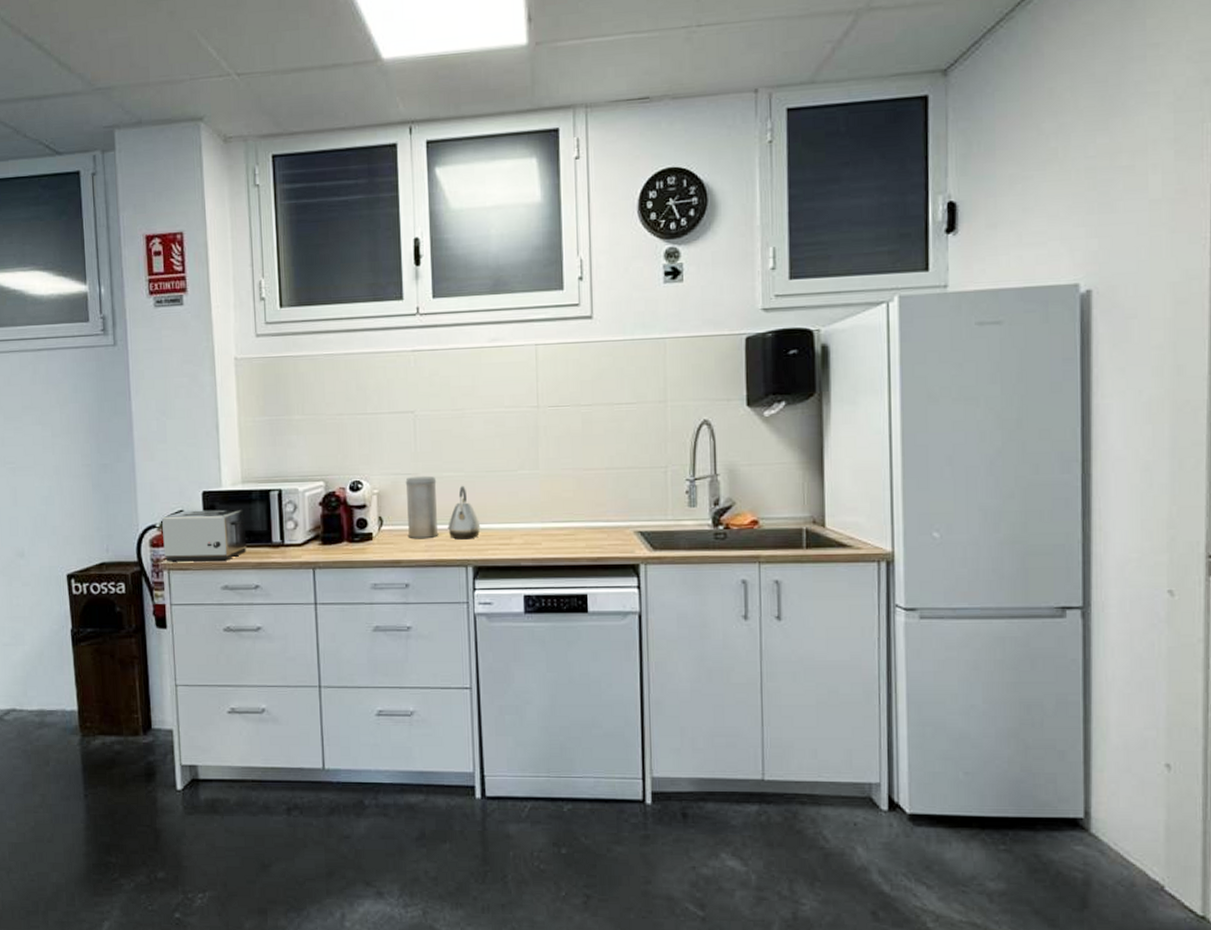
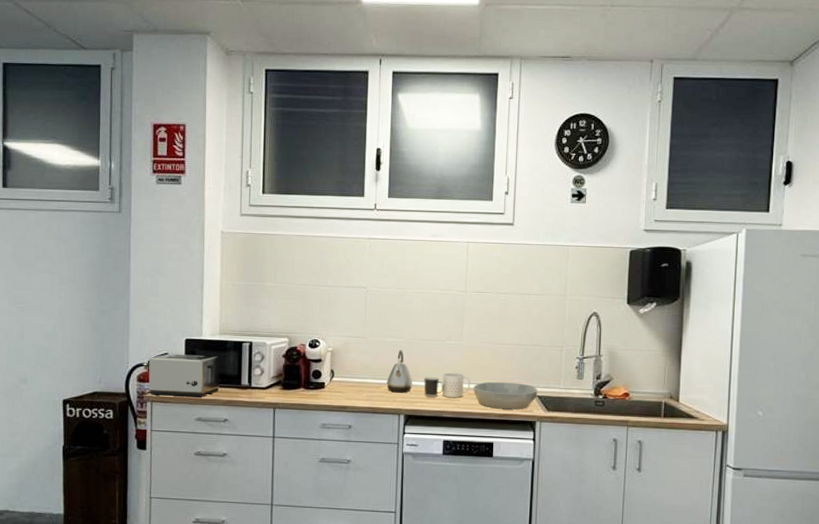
canister: present [405,475,439,539] -> none [353,339,380,391]
mug: none [494,517,520,543] -> present [424,377,444,398]
mug: none [516,509,552,542] -> present [442,372,470,398]
bowl: none [556,517,639,551] -> present [473,382,538,410]

